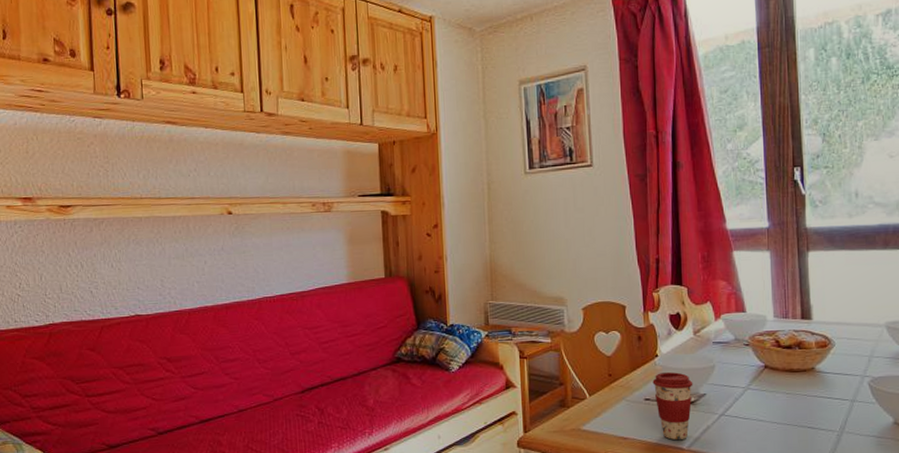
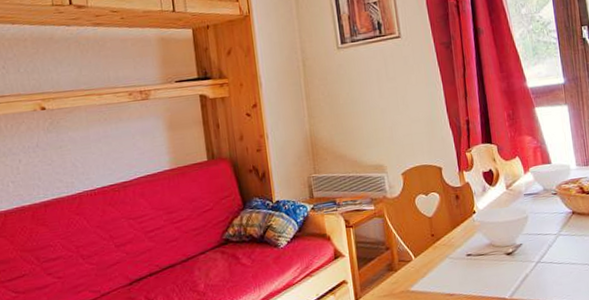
coffee cup: present [652,372,693,441] -> none [472,226,510,292]

